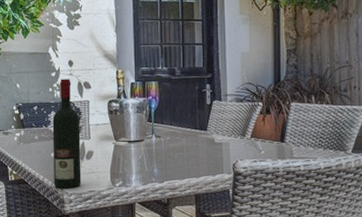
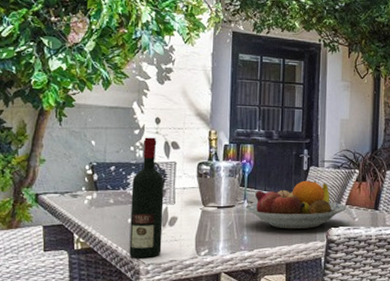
fruit bowl: none [153,114,252,162] -> present [245,180,347,230]

